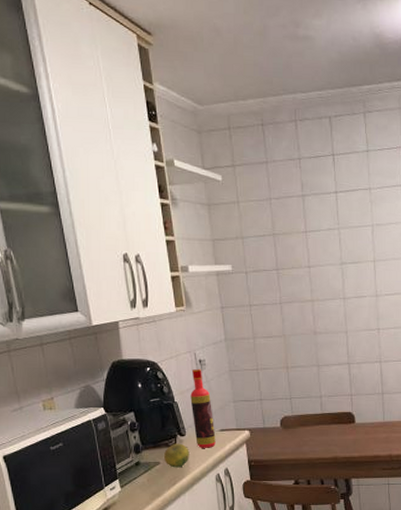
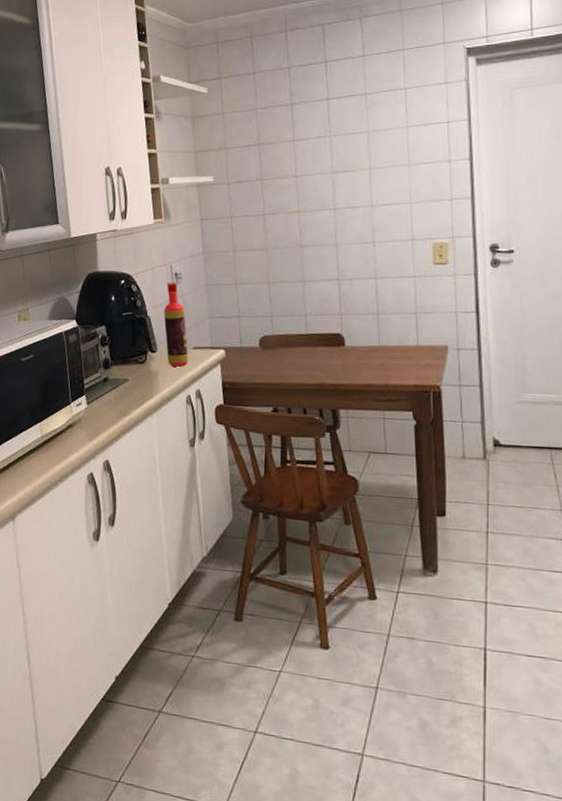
fruit: present [164,443,190,468] -> none [133,360,160,387]

